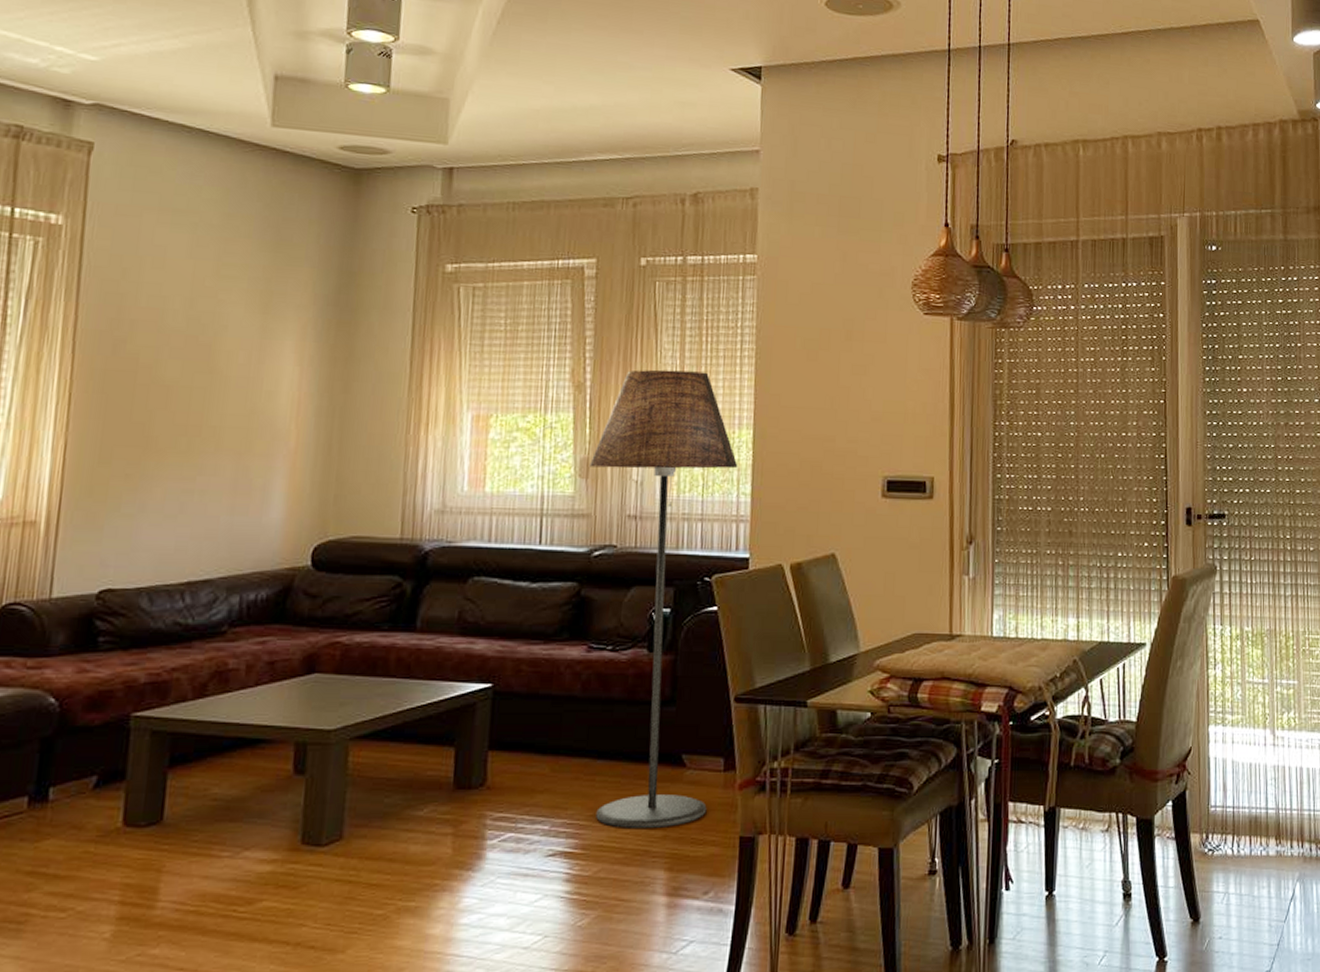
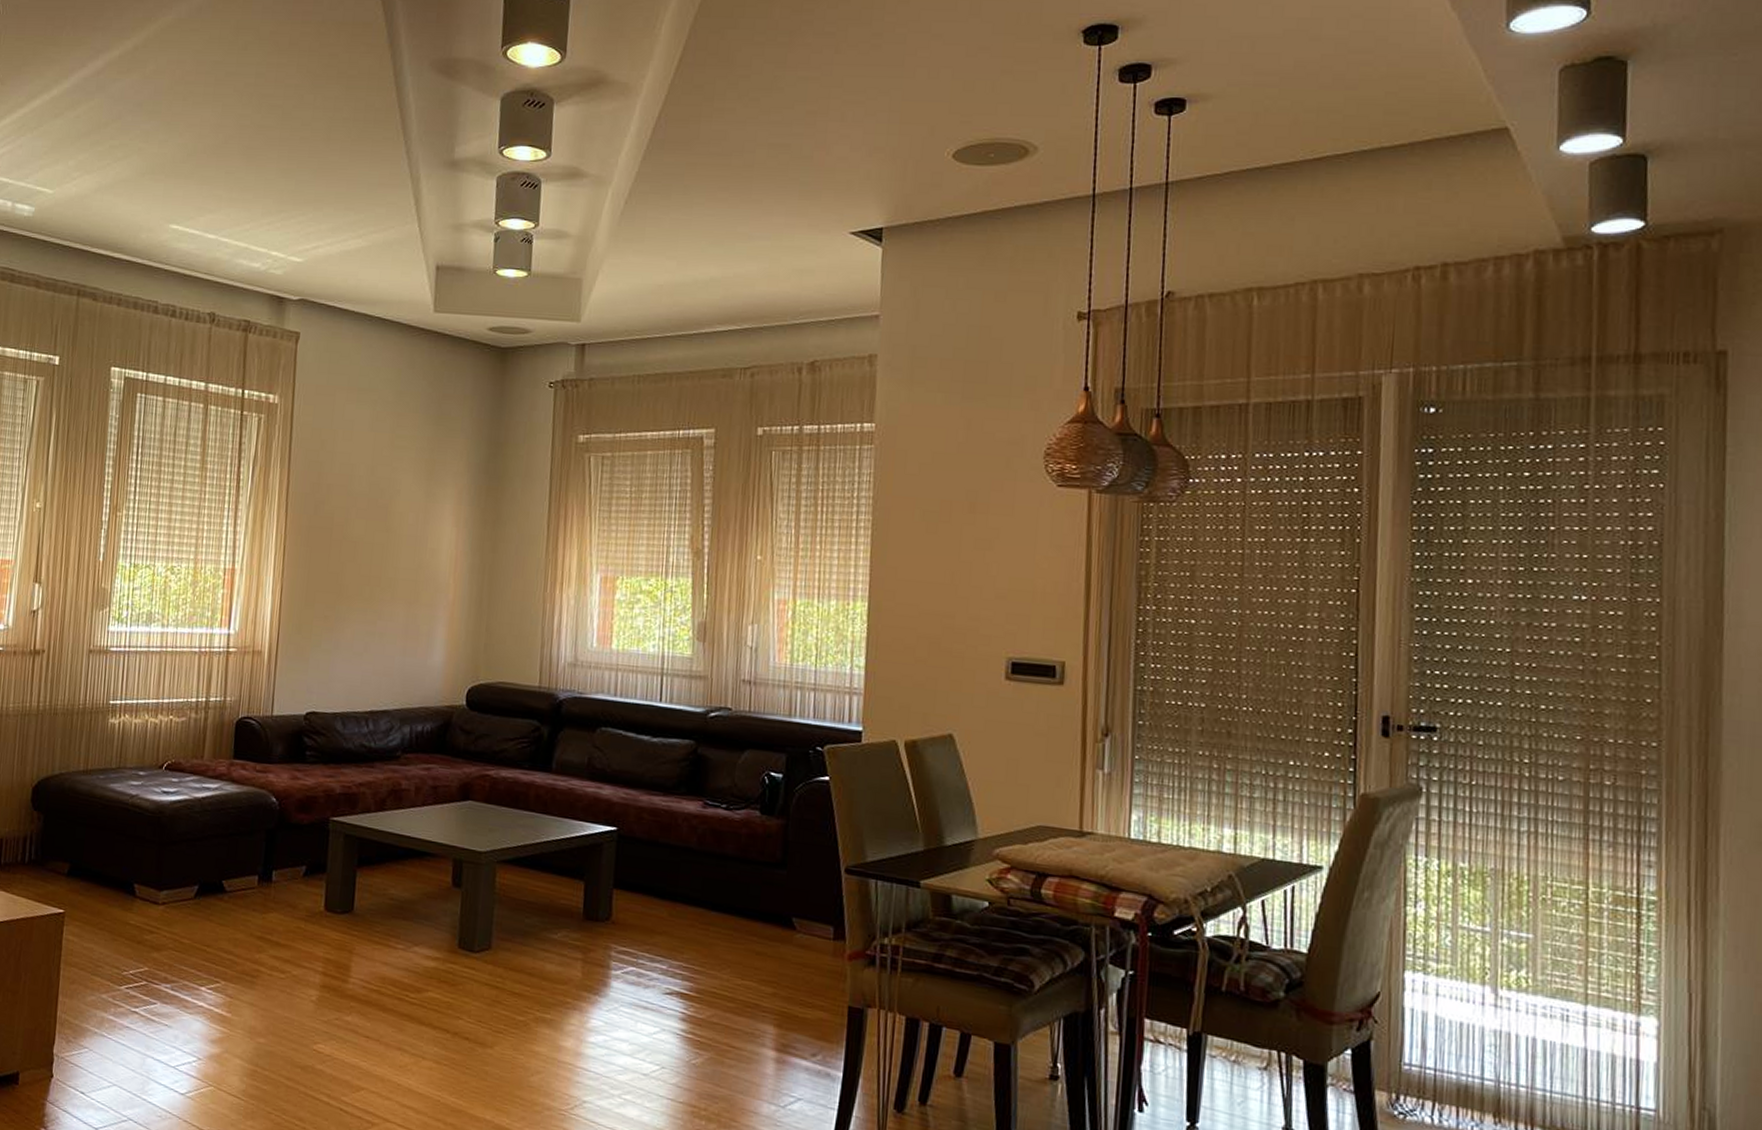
floor lamp: present [590,369,738,828] -> none [707,538,852,986]

